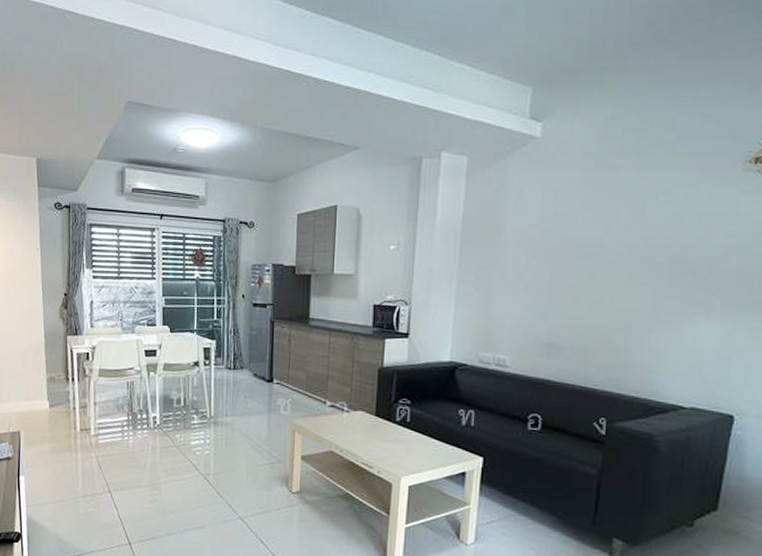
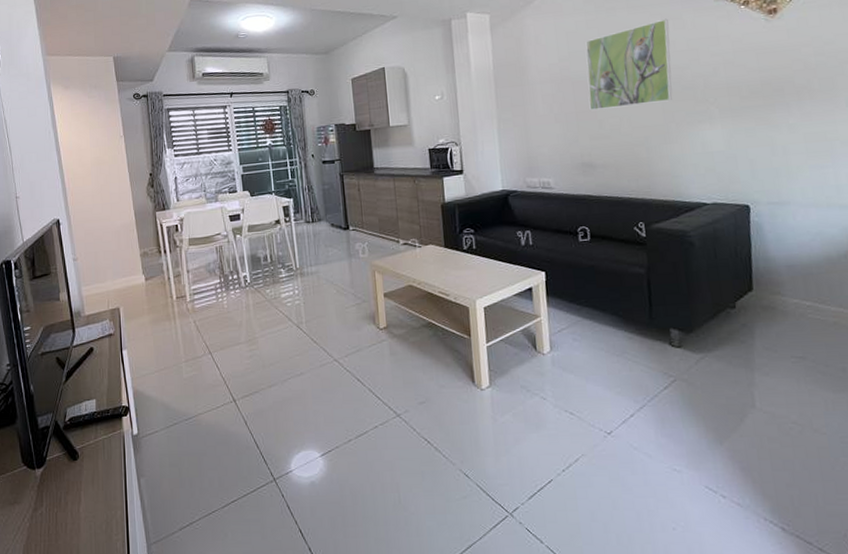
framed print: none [567,185,681,285] -> present [585,18,673,110]

